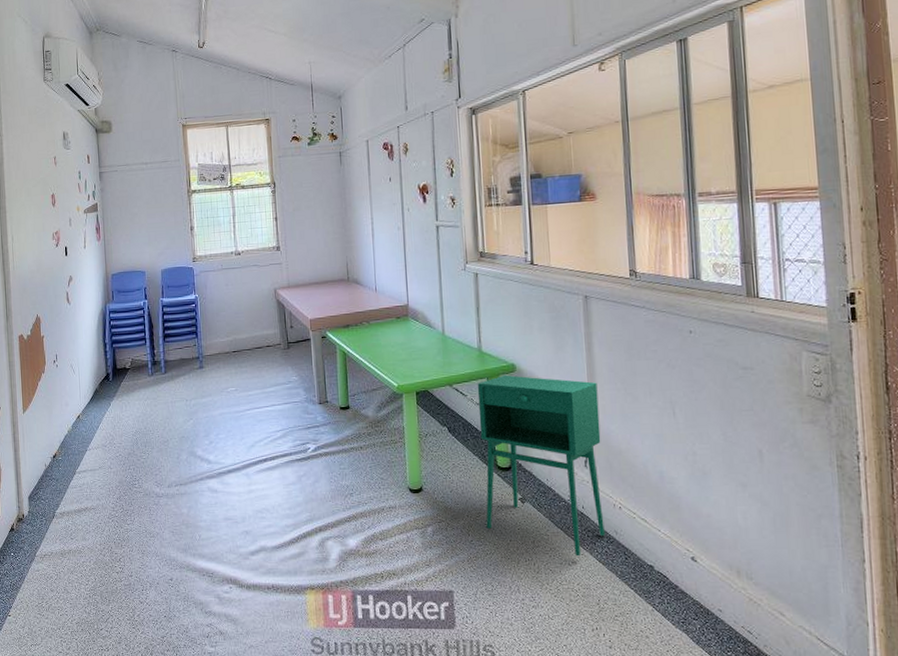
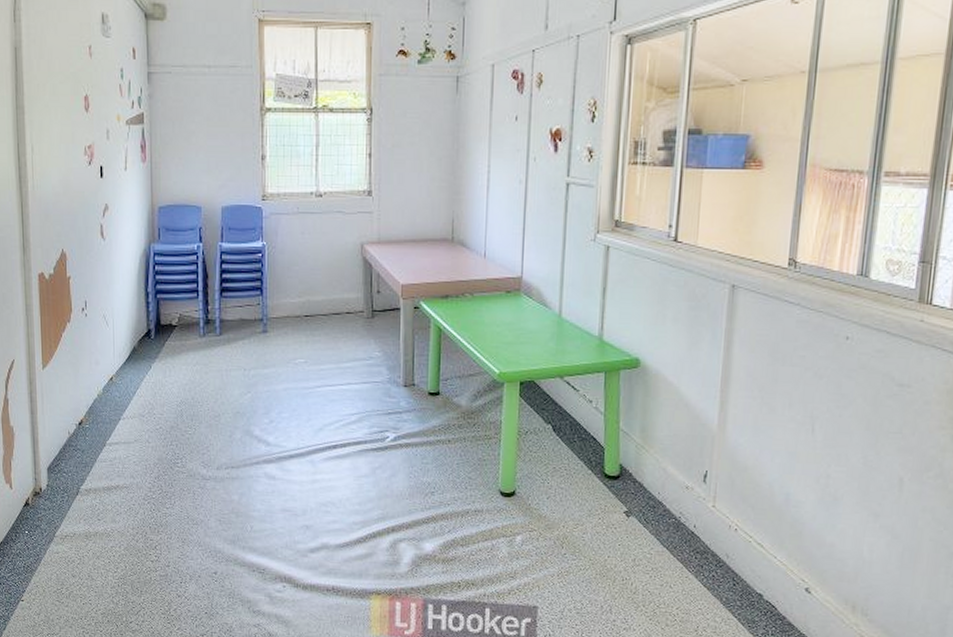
storage cabinet: present [477,375,605,557] -> none [583,371,731,579]

